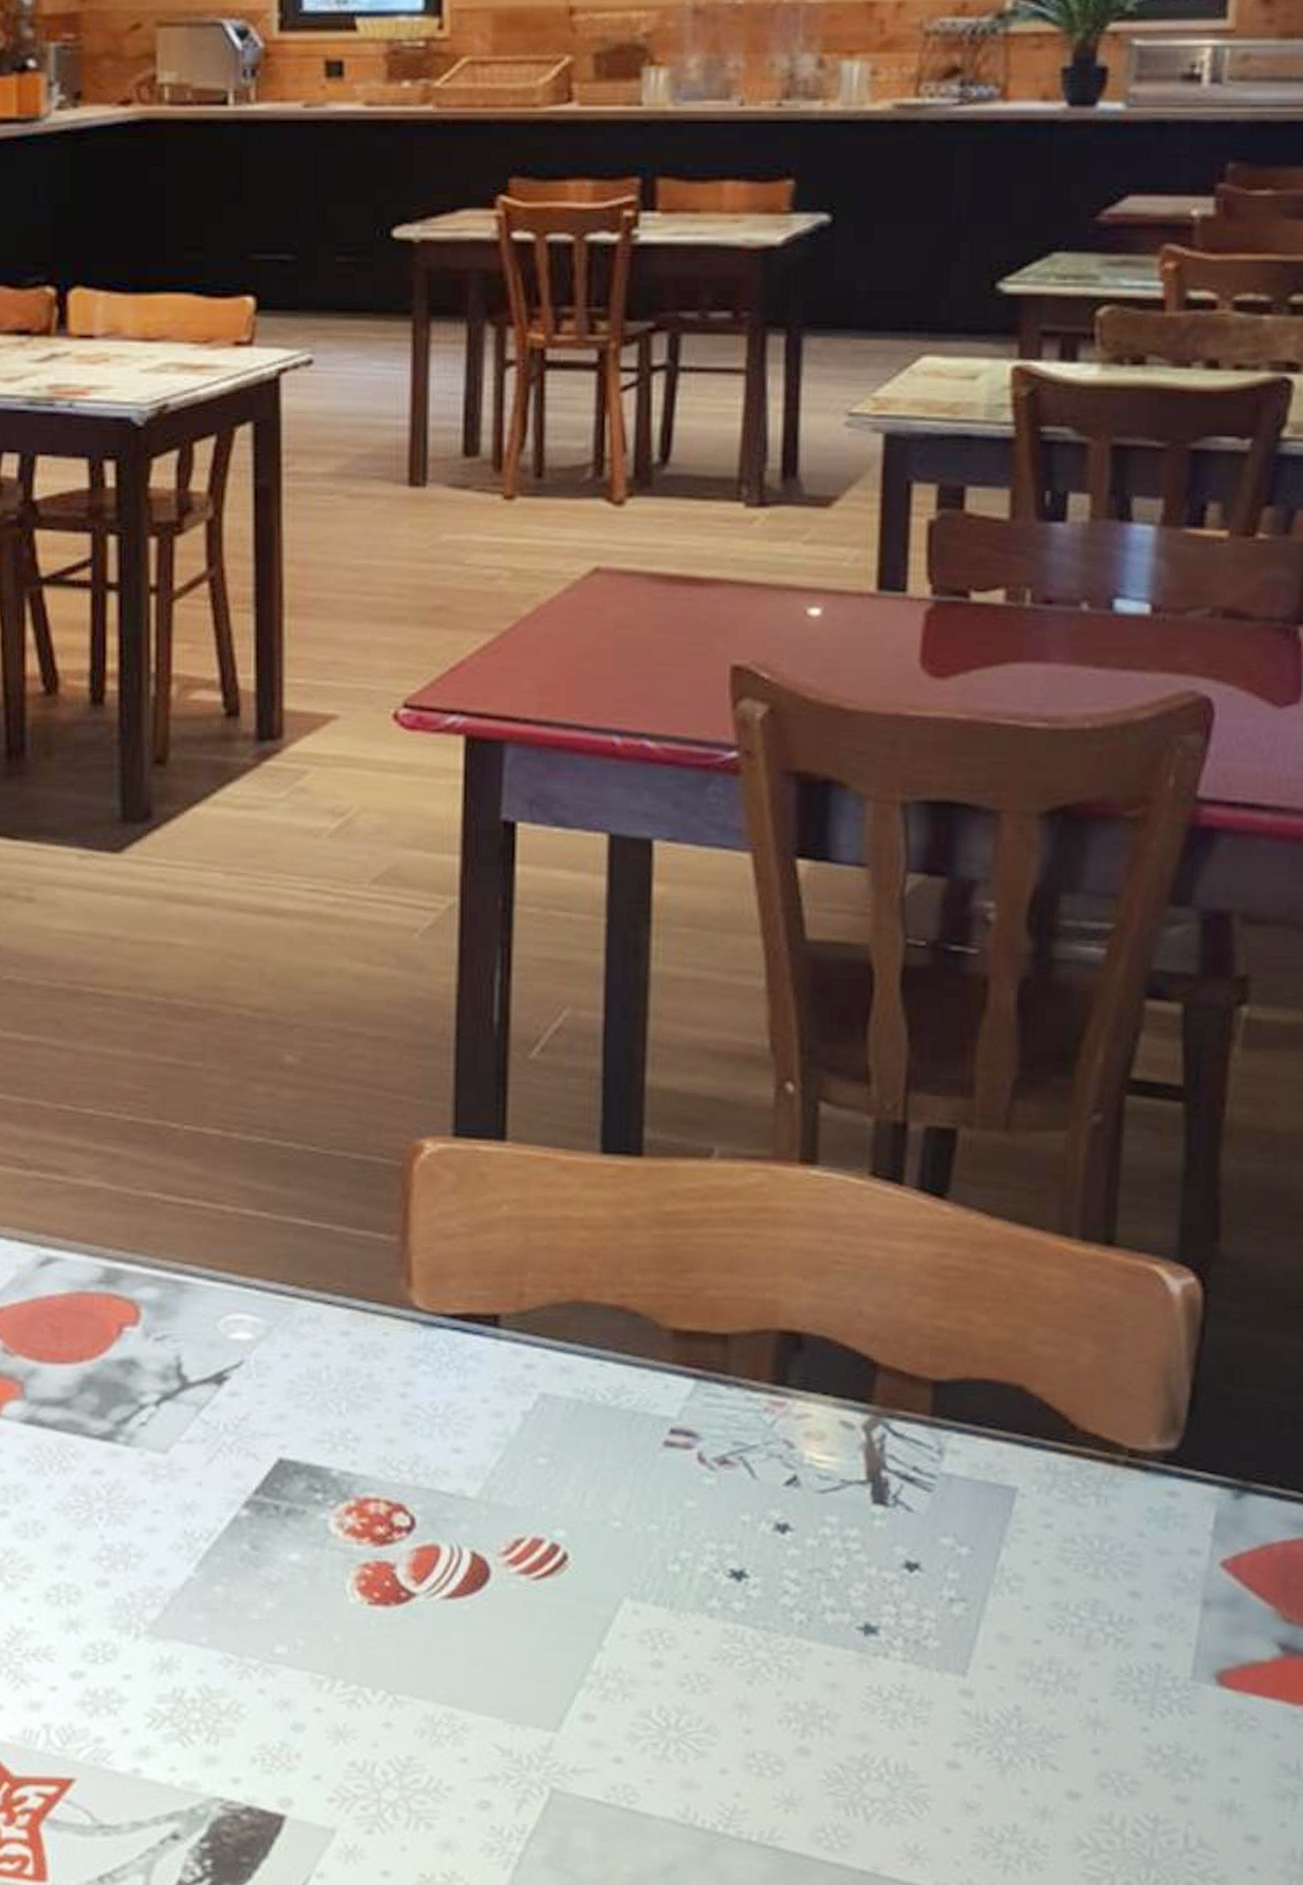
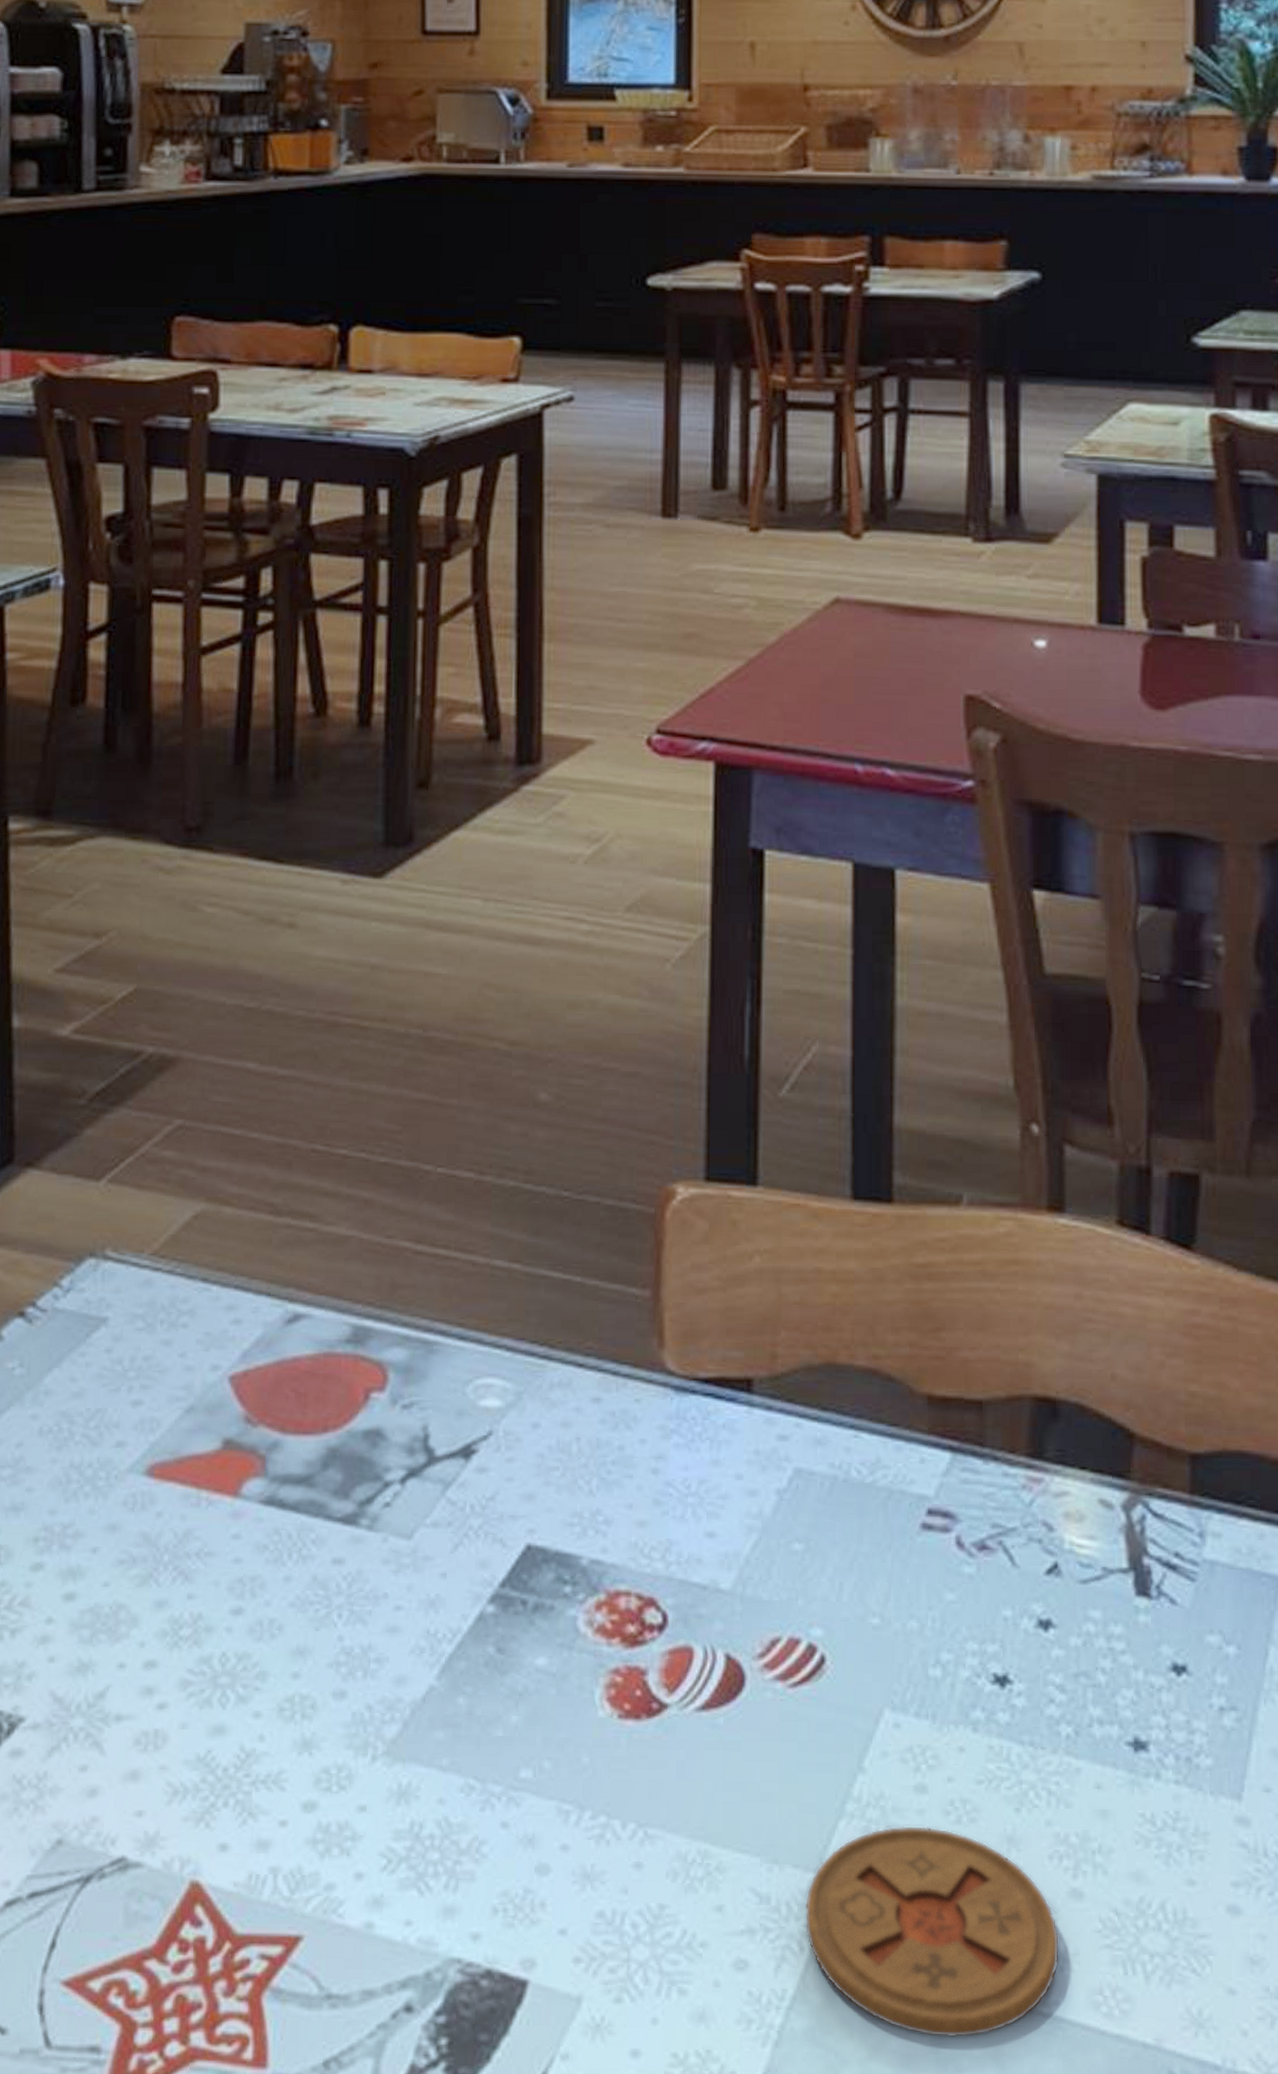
coaster: none [544,1694,786,1865] -> present [804,1825,1060,2038]

